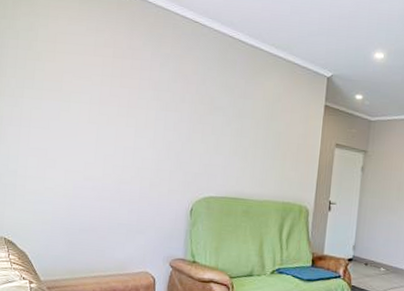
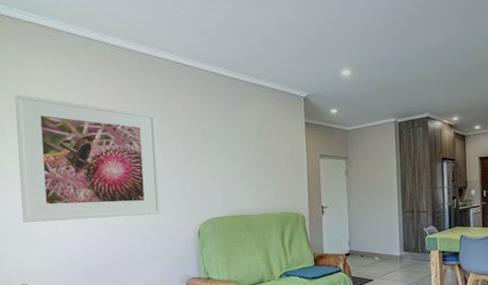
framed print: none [10,34,164,184] -> present [14,94,161,223]

